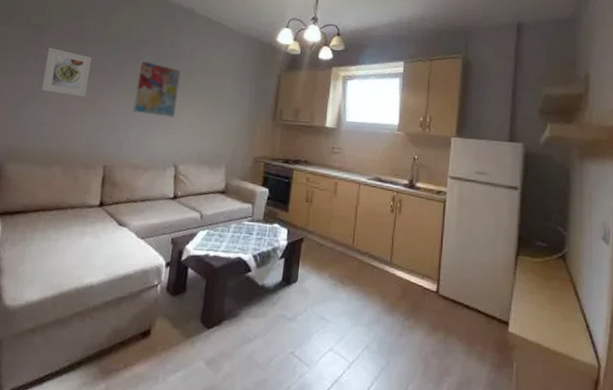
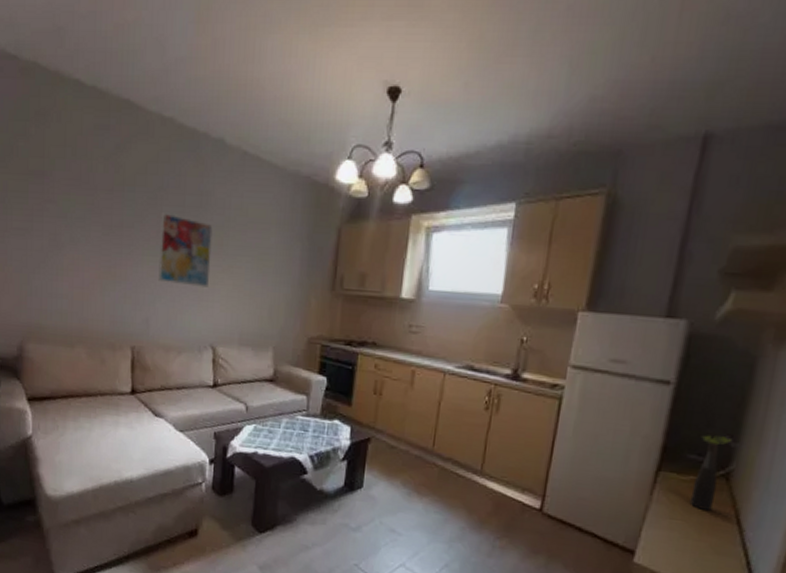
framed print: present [41,48,92,98] -> none [52,200,105,263]
plant: none [542,226,562,286] -> present [689,434,731,512]

